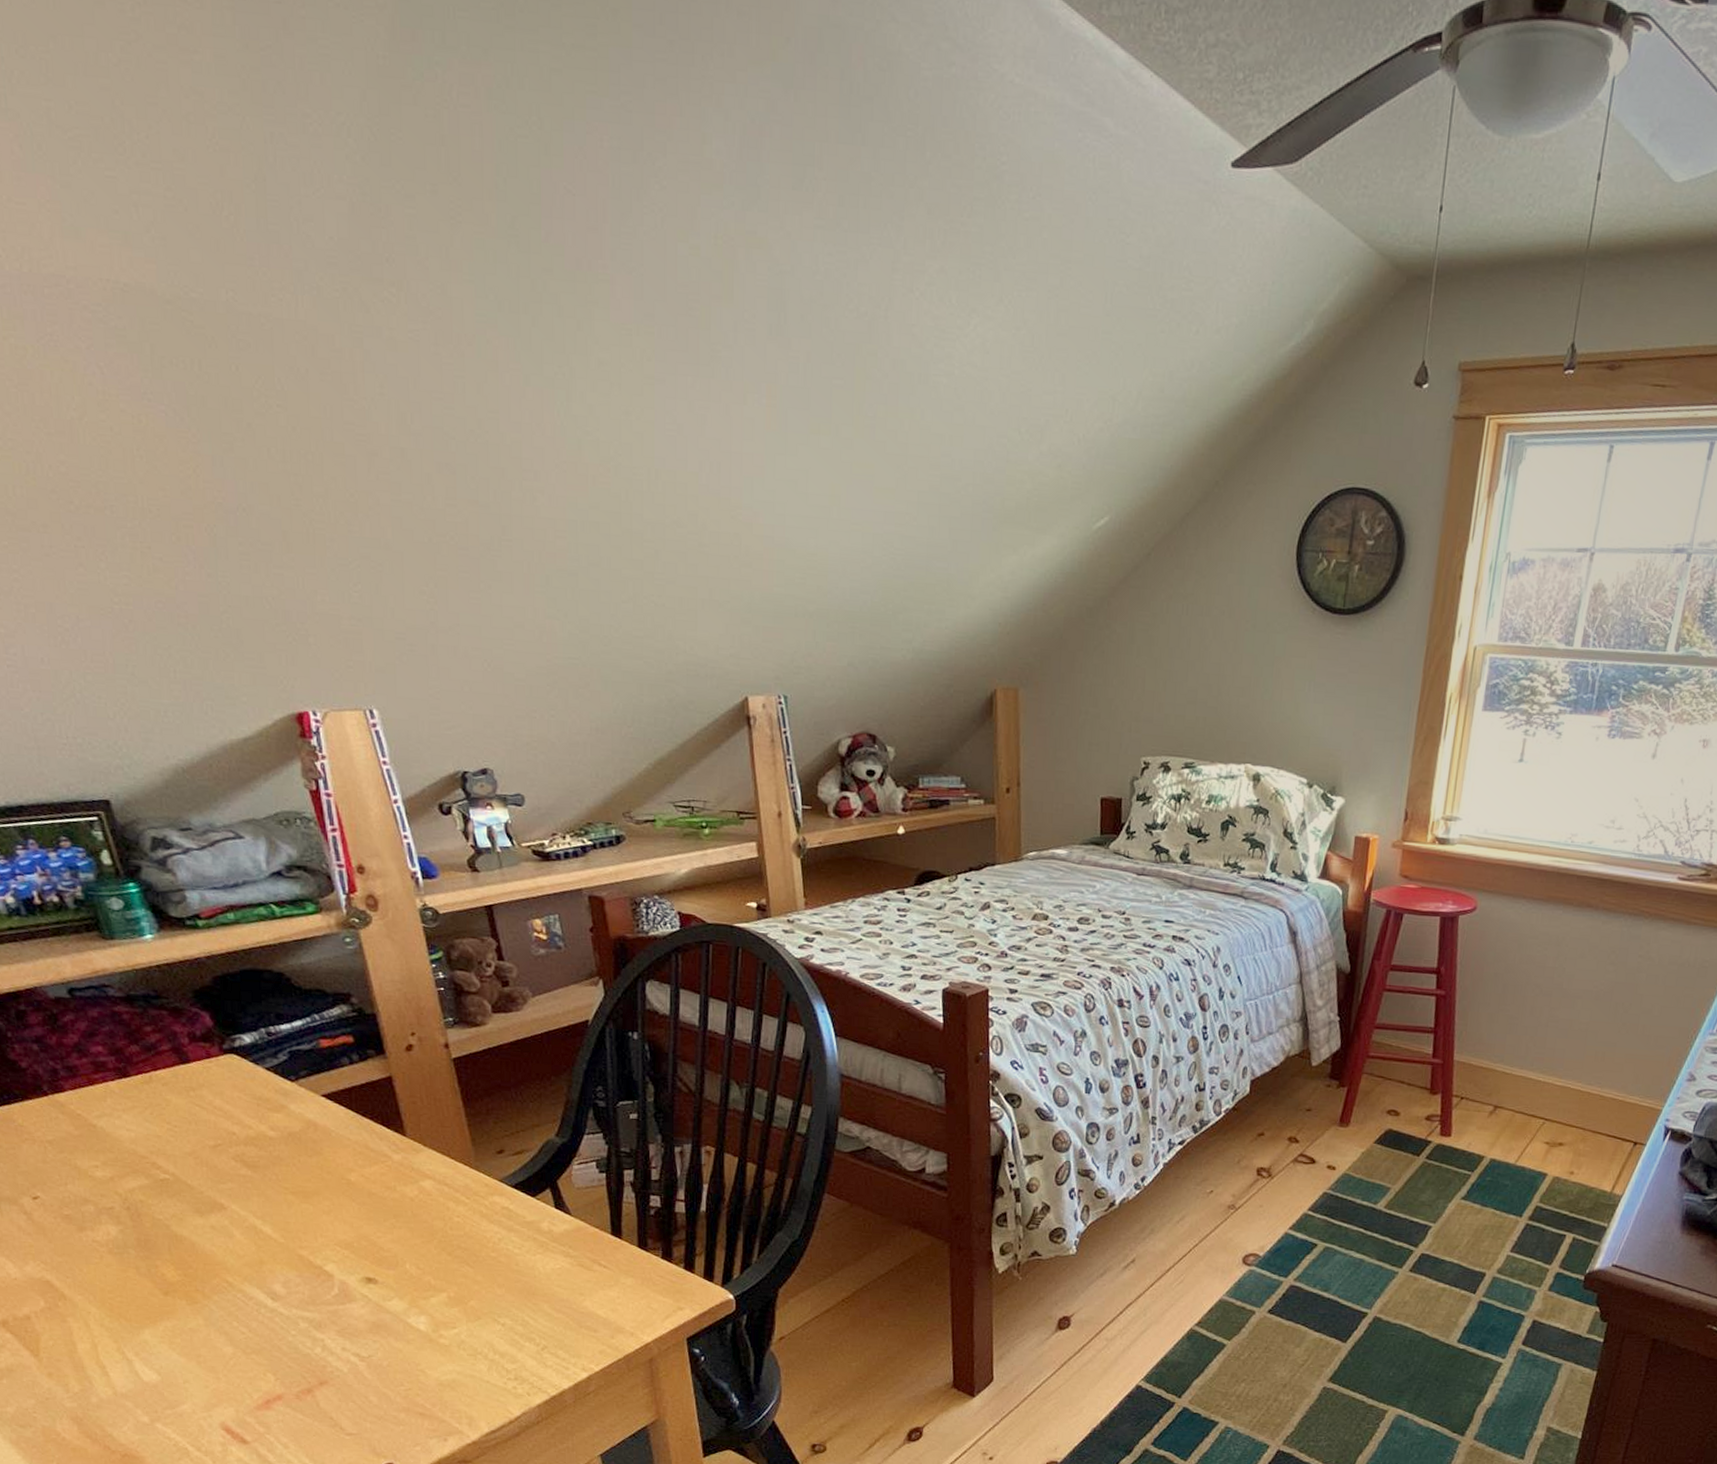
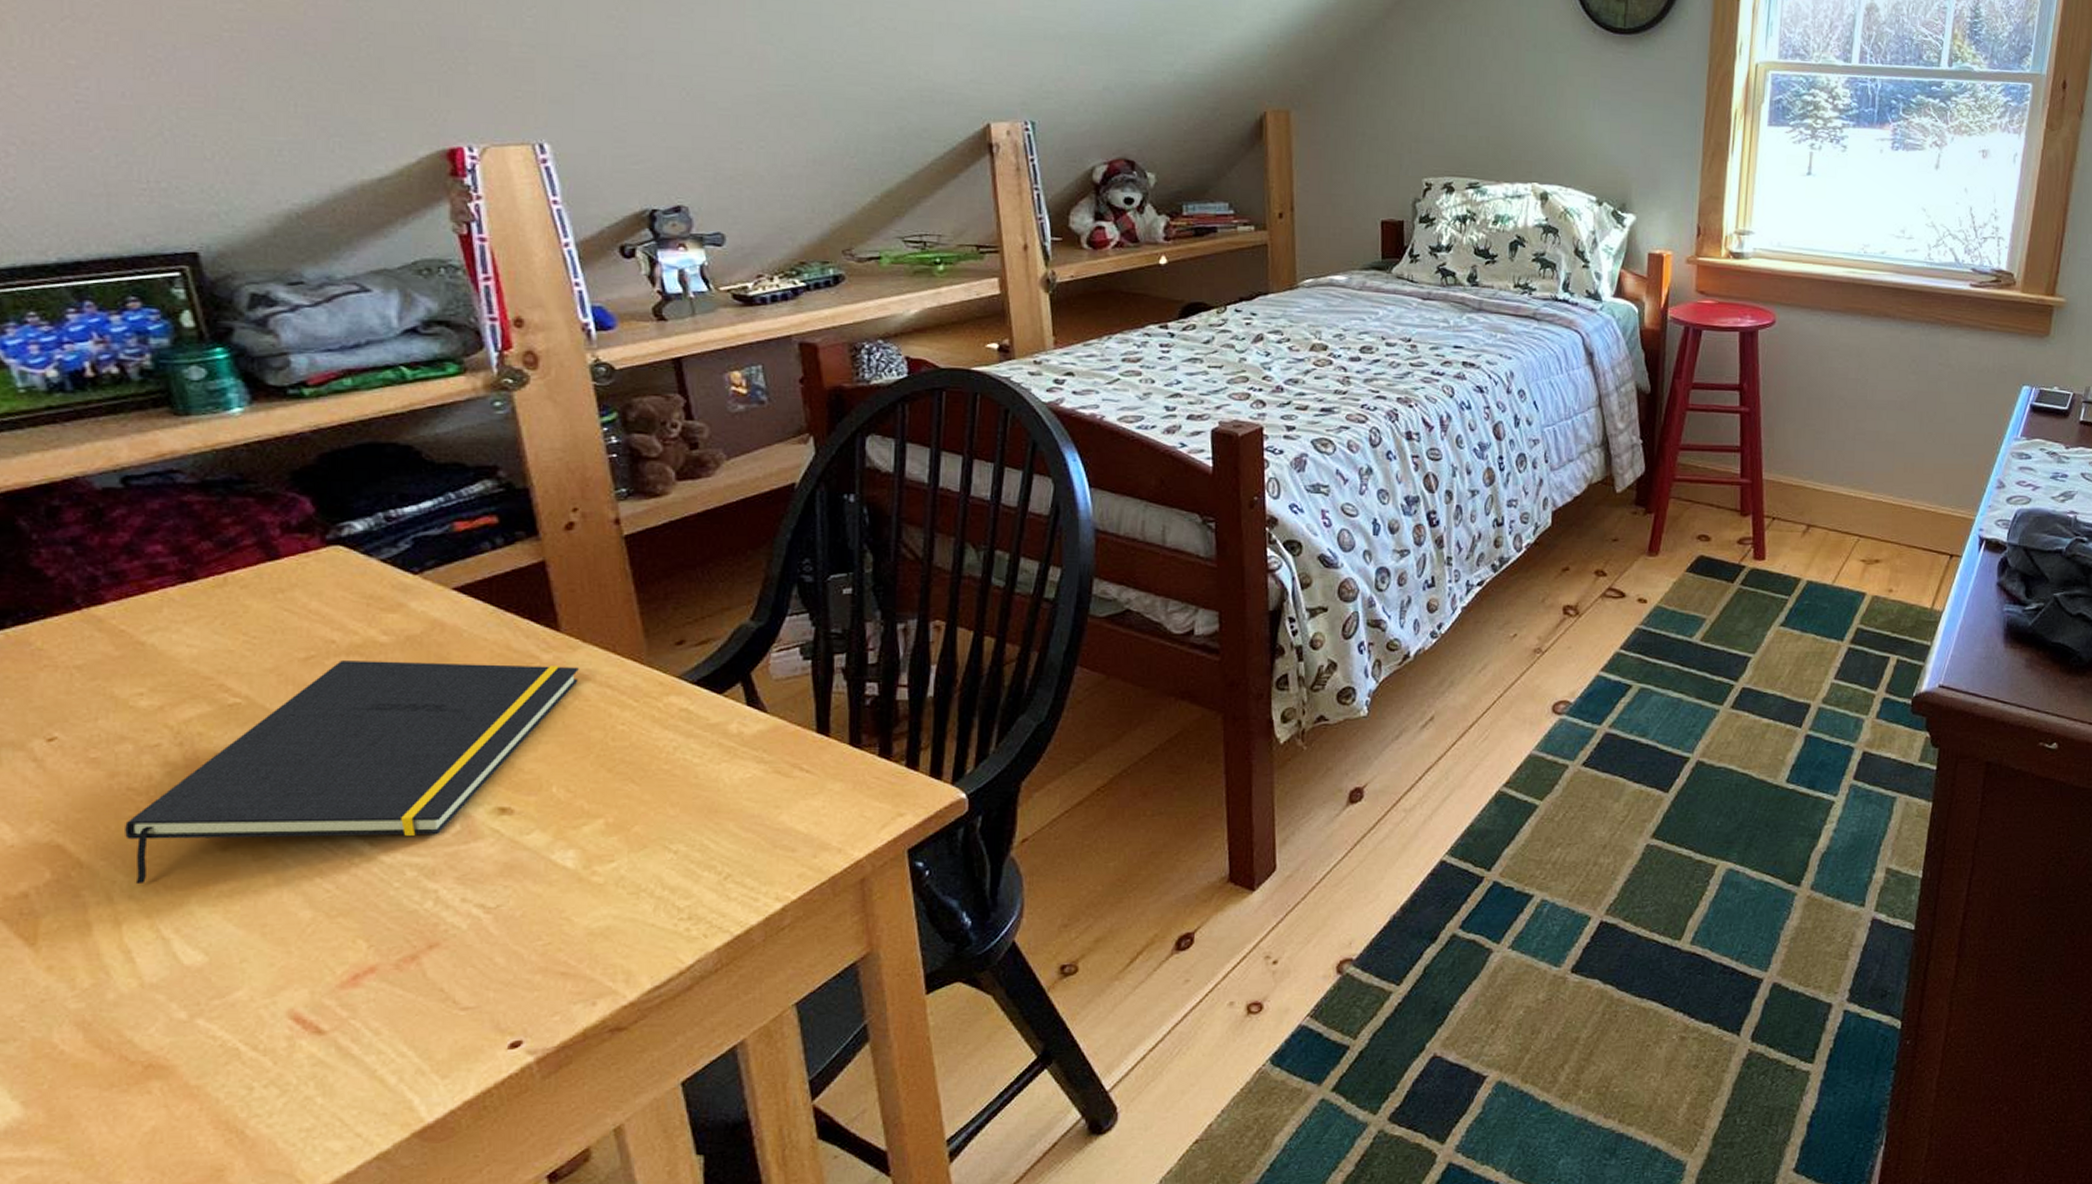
notepad: none [93,1149,422,1316] -> present [125,661,579,885]

